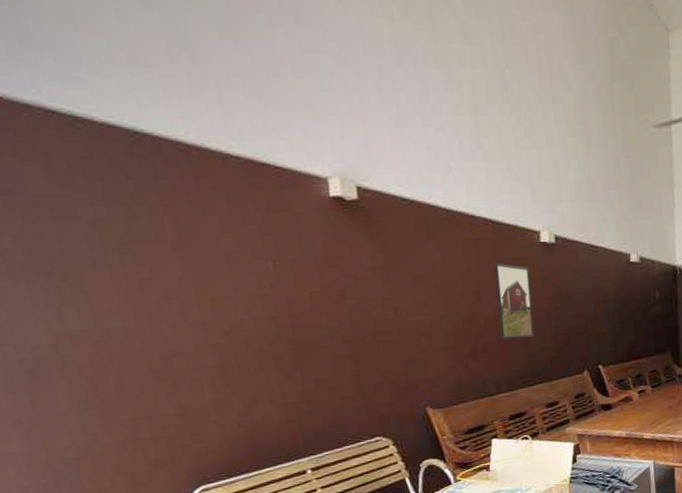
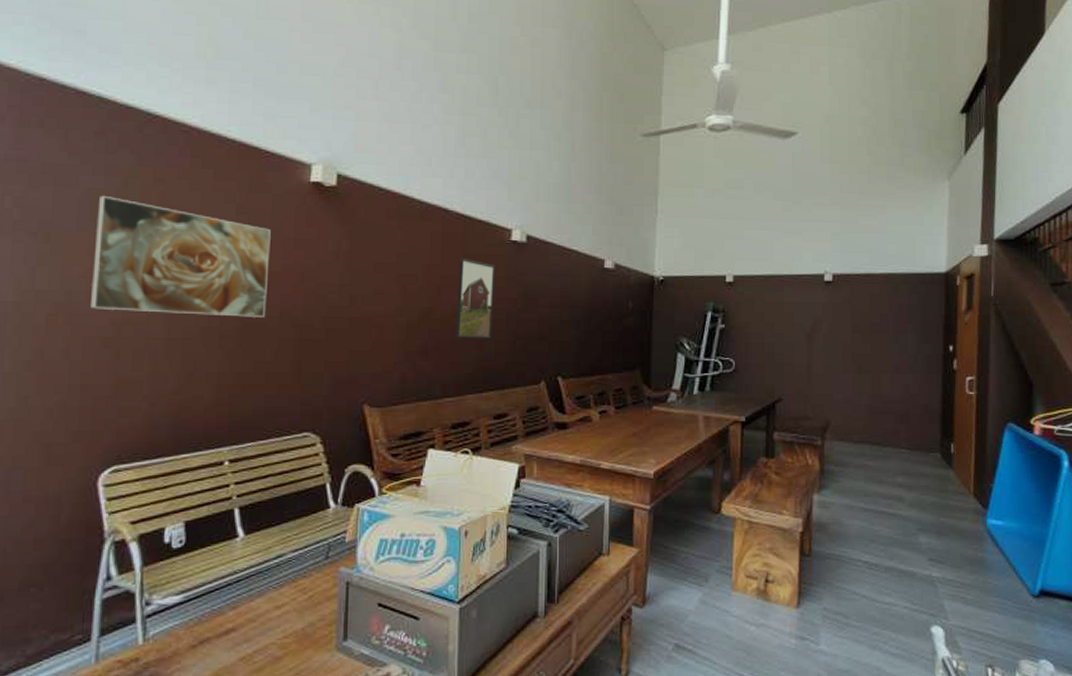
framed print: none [106,226,314,345] -> present [91,195,271,317]

